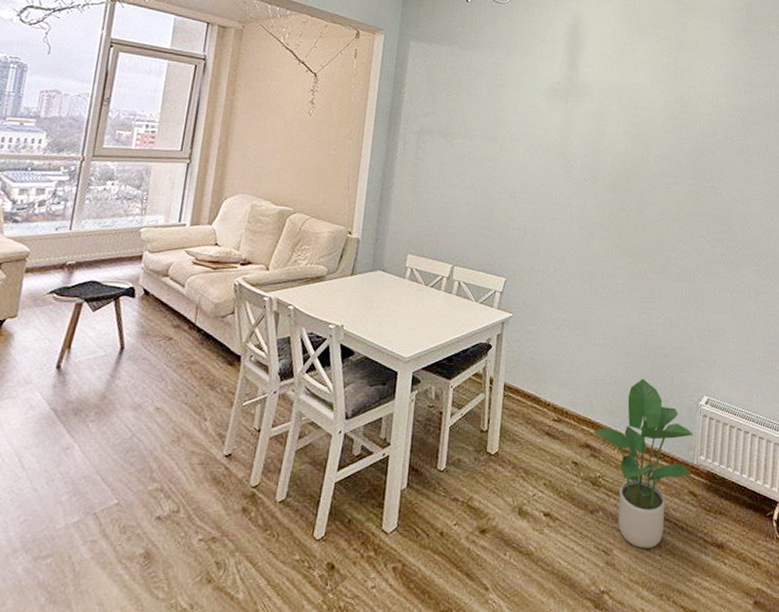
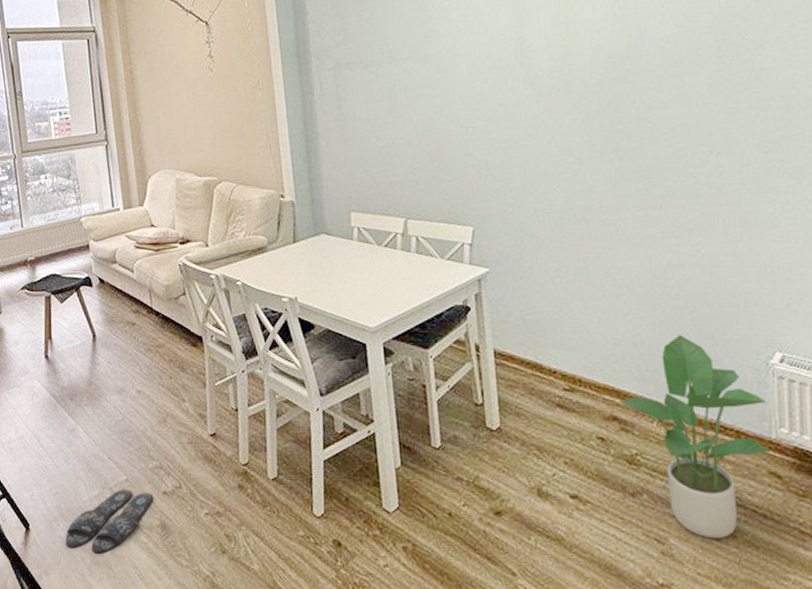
slippers: none [19,514,143,590] -> present [65,489,153,554]

